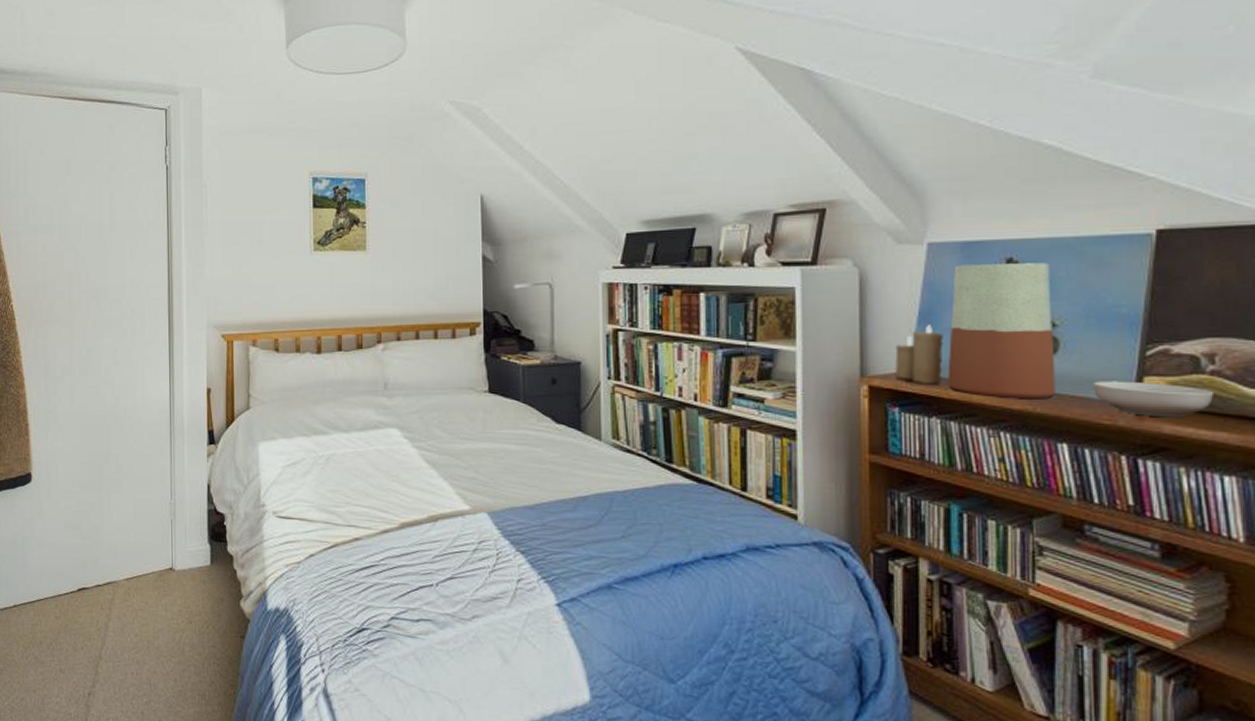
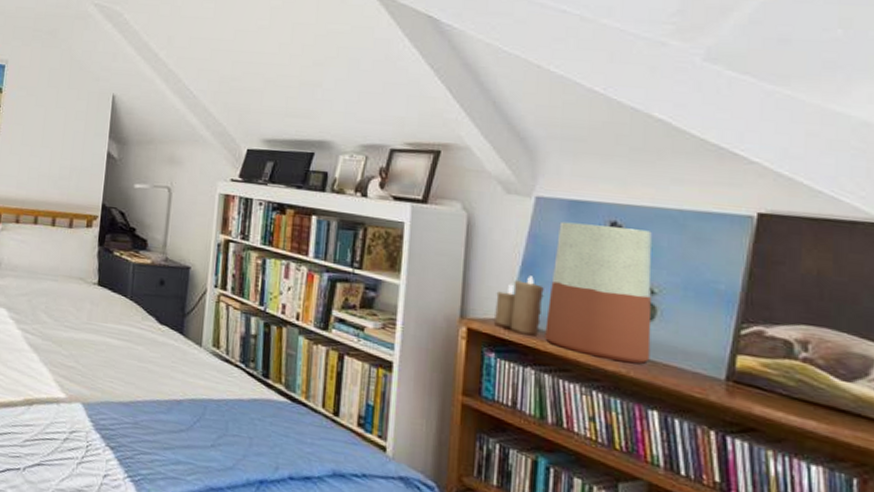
bowl: present [1093,381,1215,418] -> none [687,353,806,401]

